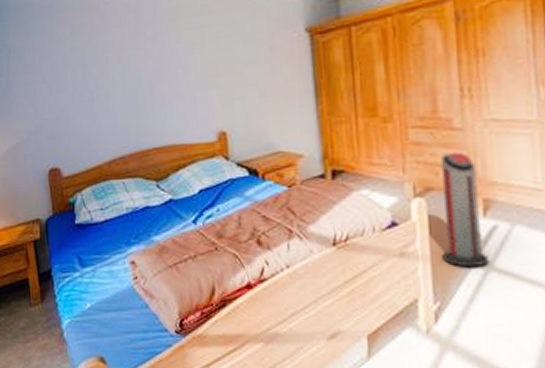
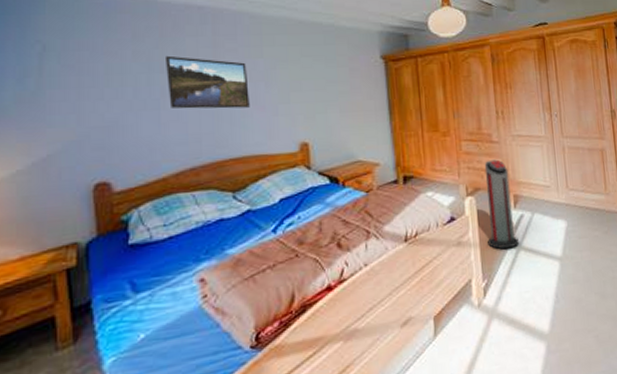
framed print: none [97,48,169,100] -> present [166,55,250,109]

